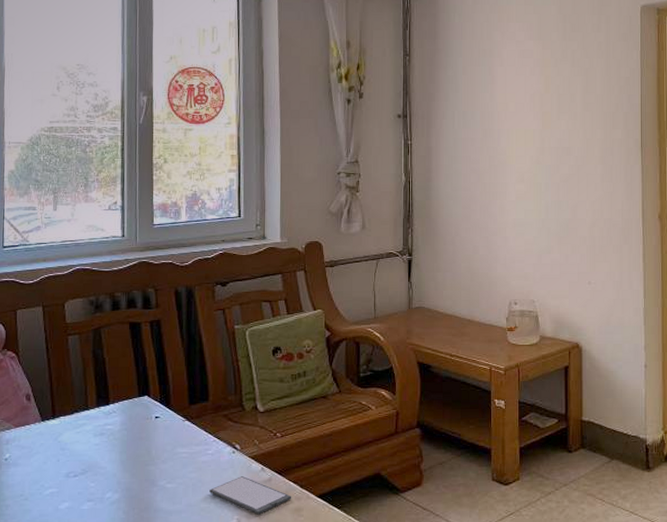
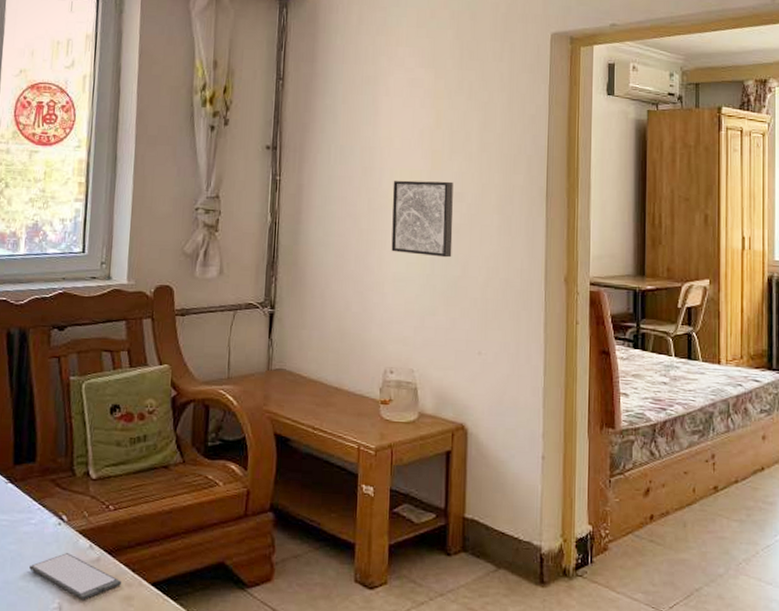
wall art: none [510,138,563,204] -> present [391,180,453,258]

